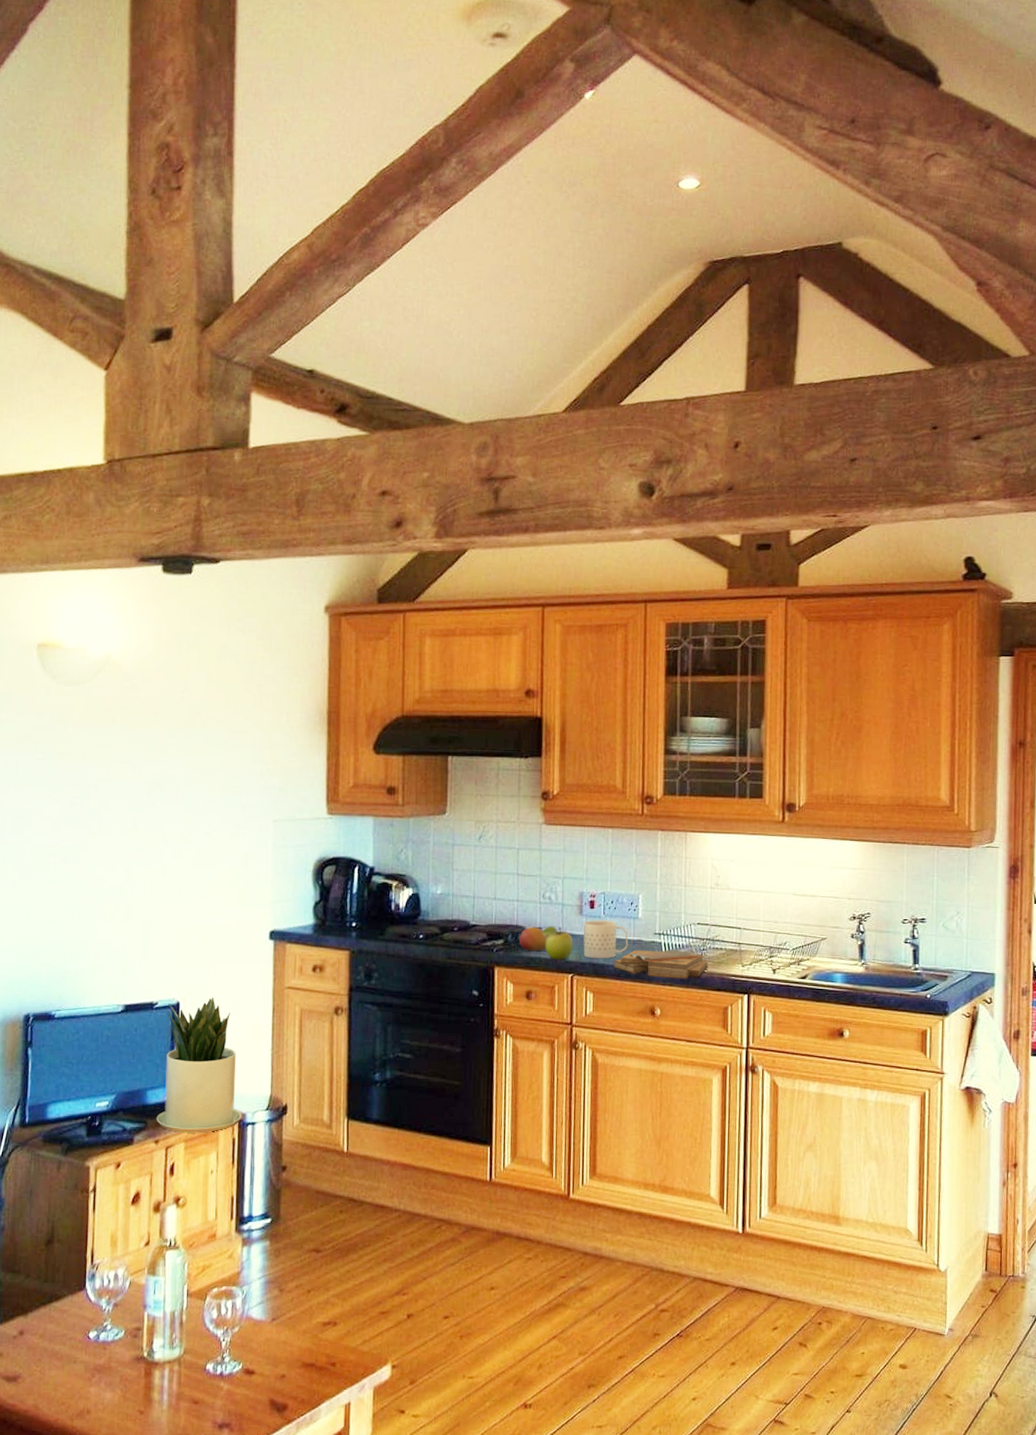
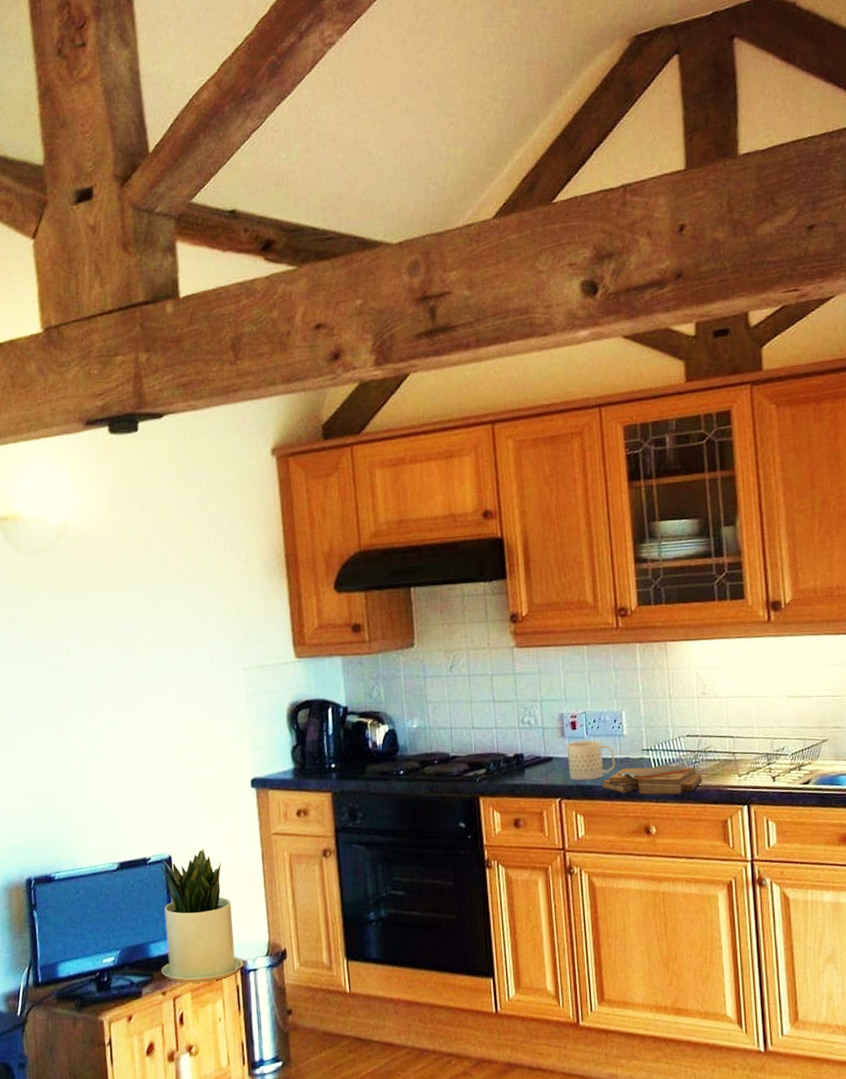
fruit: present [519,926,548,952] -> none [501,753,531,779]
fruit: present [541,926,573,961] -> none [524,750,558,786]

